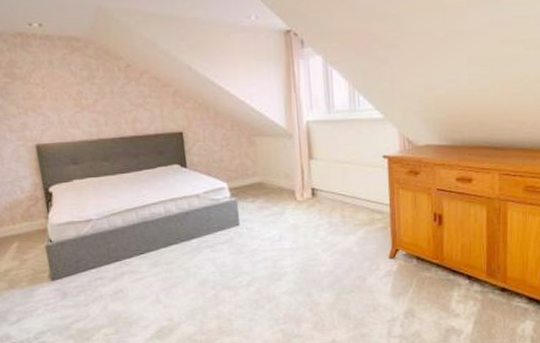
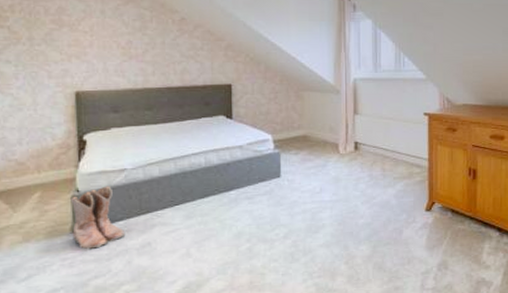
boots: none [45,236,99,295] -> present [70,186,126,249]

